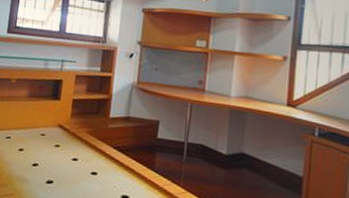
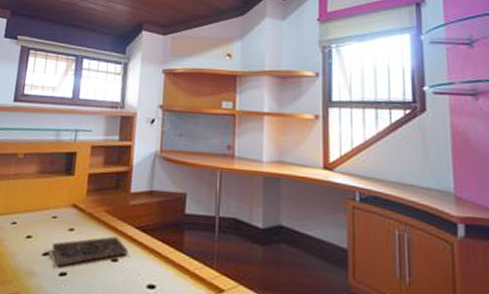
decorative tray: none [40,153,106,176] -> present [52,236,129,267]

